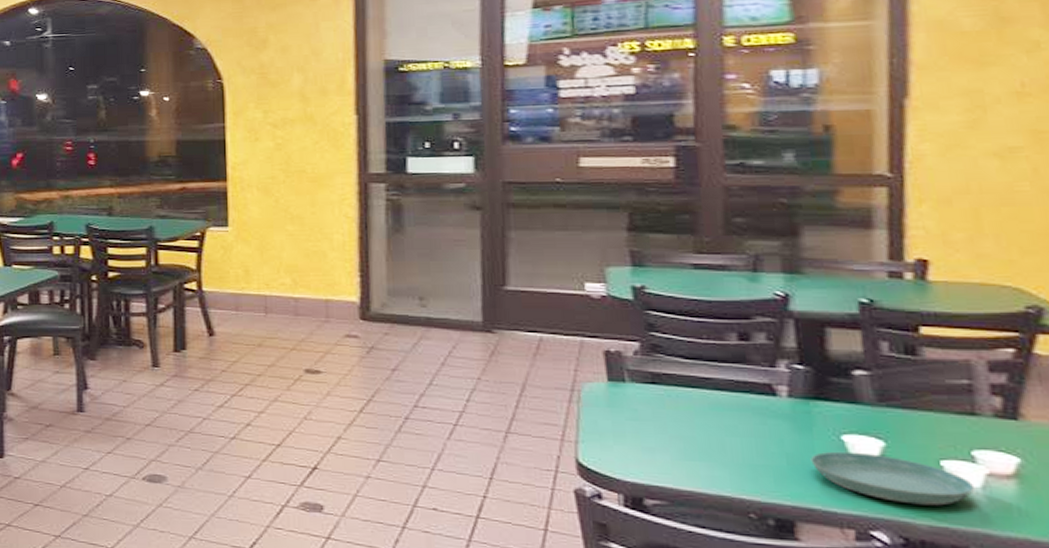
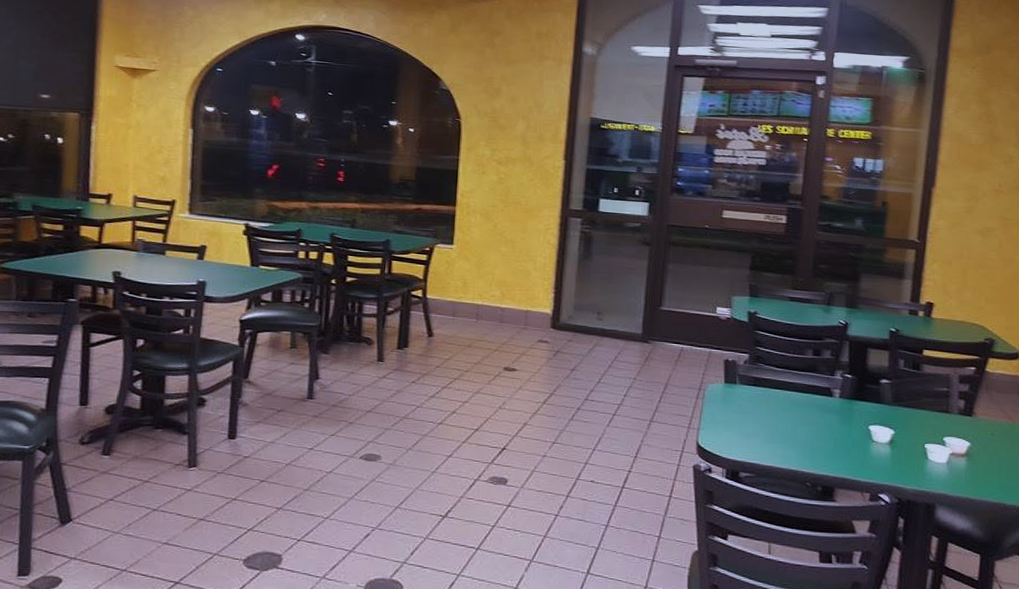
saucer: present [810,451,974,506] -> none [848,437,942,476]

